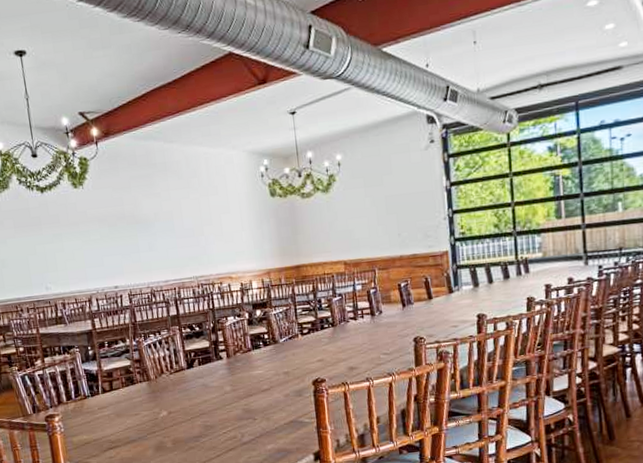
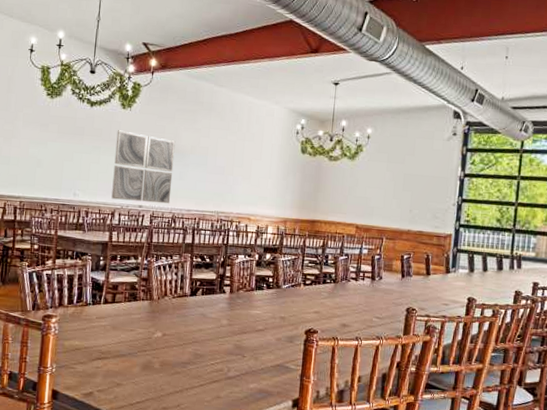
wall art: none [74,211,146,285] -> present [111,130,176,204]

